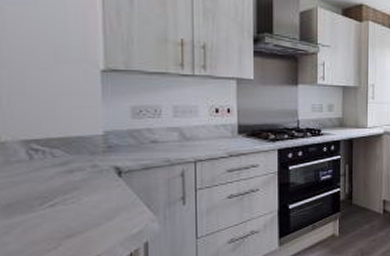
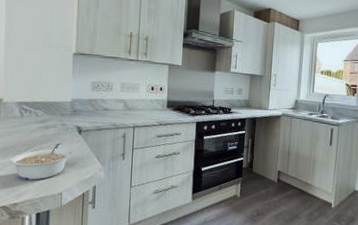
legume: none [17,190,111,244] -> present [9,142,72,180]

